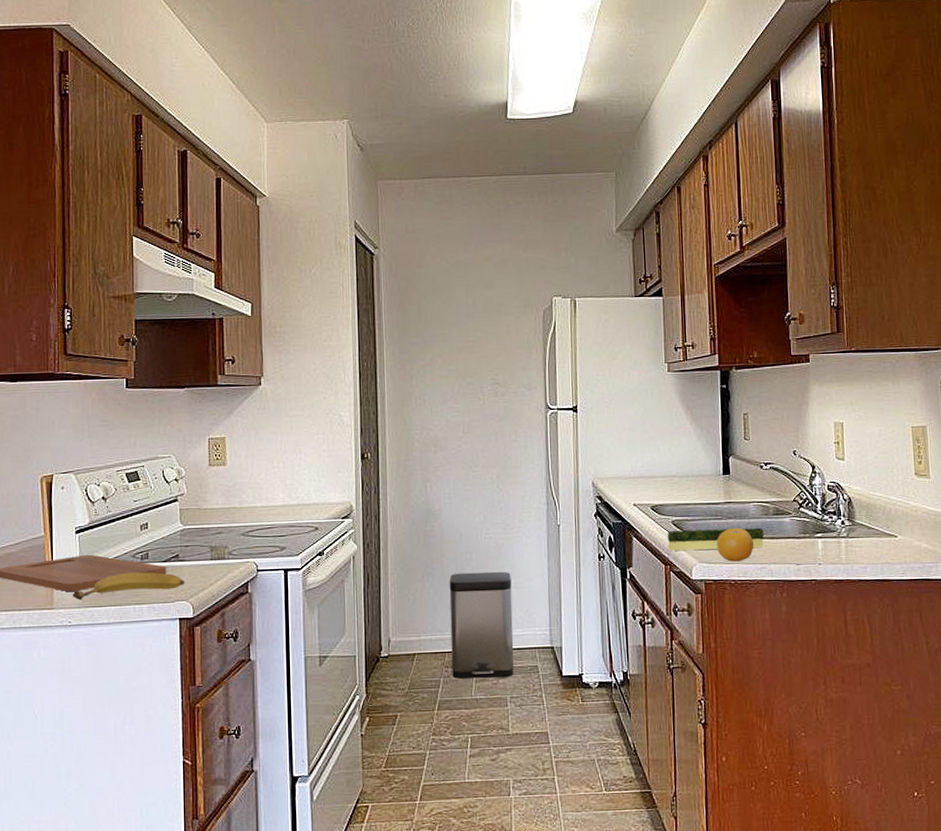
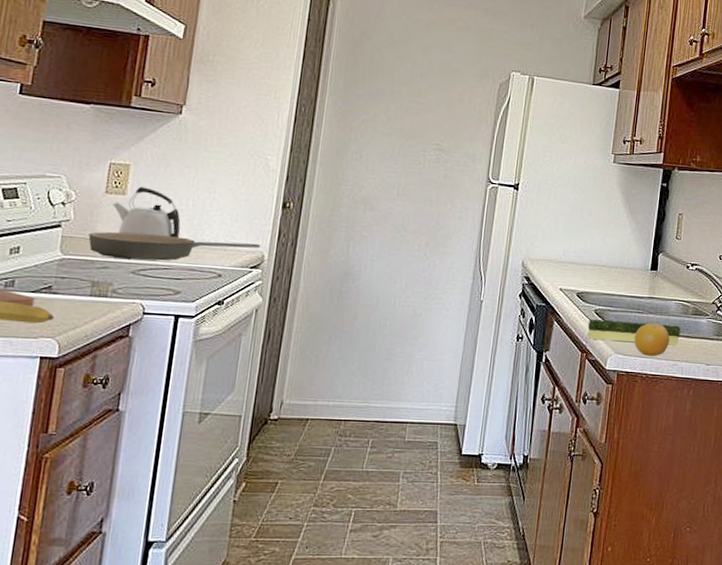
frying pan: none [201,495,348,524] -> present [88,231,261,261]
kettle: none [217,456,277,501] -> present [113,186,181,238]
pedal bin: present [449,571,515,679] -> none [345,338,425,451]

